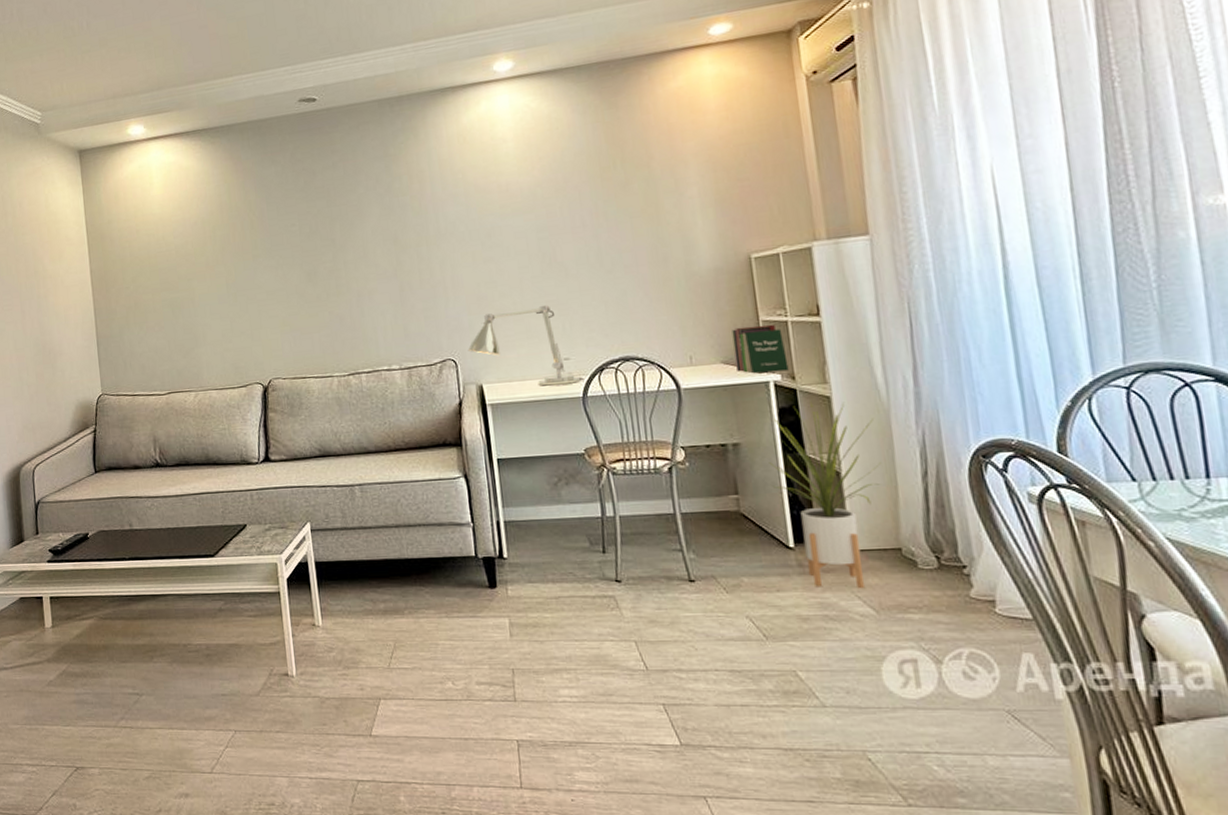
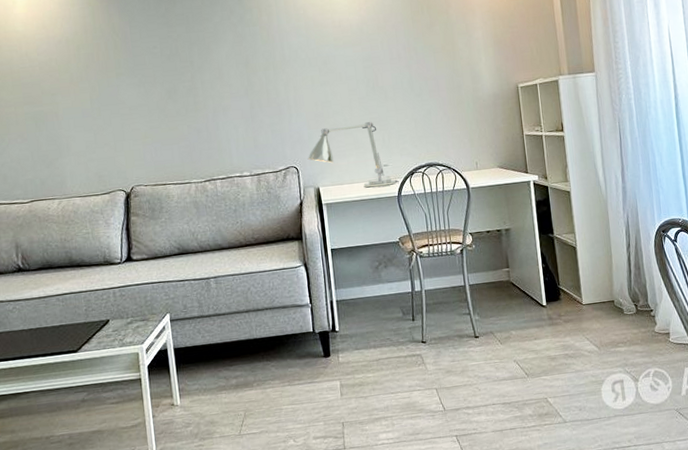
books: present [731,324,789,374] -> none [505,137,543,176]
house plant: present [769,401,881,589] -> none [529,195,602,334]

